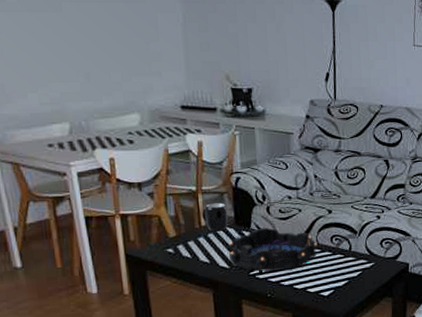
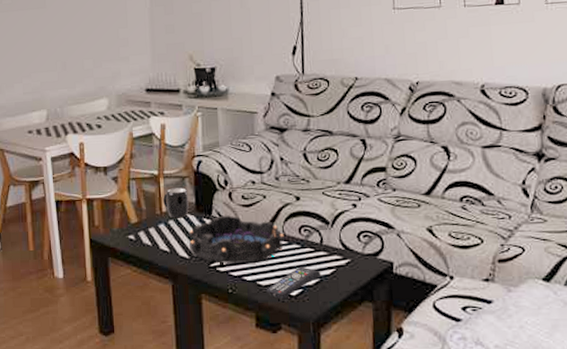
remote control: none [301,270,350,299] -> present [265,266,322,299]

